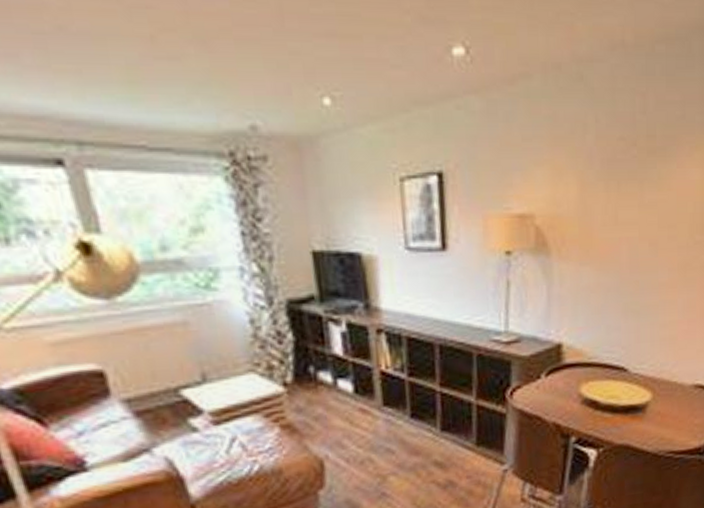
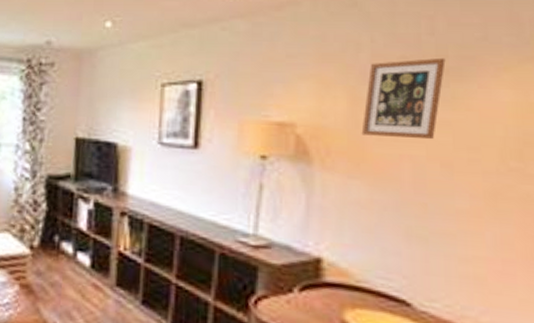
picture frame: none [589,138,654,221] -> present [361,57,446,140]

